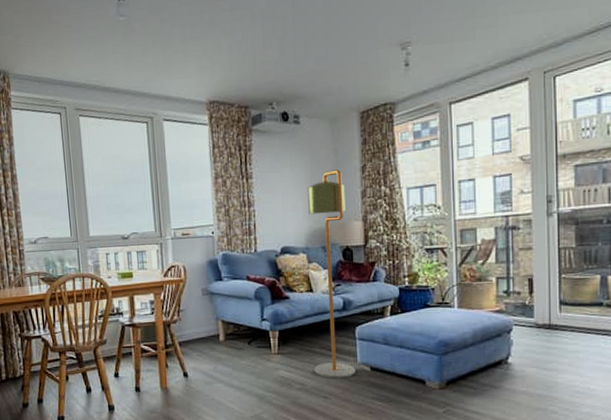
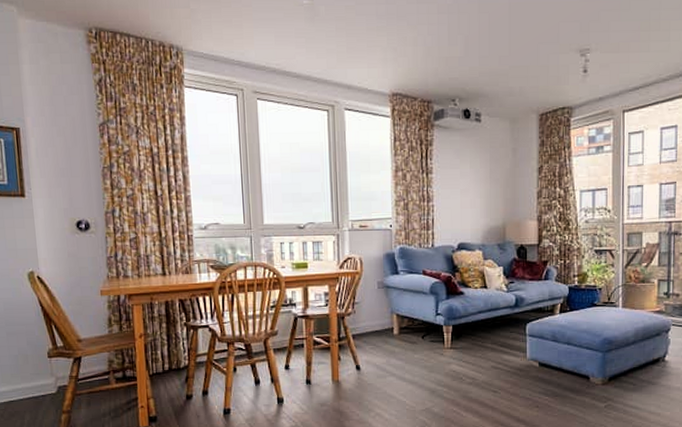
floor lamp: present [307,169,355,378] -> none [485,169,524,373]

